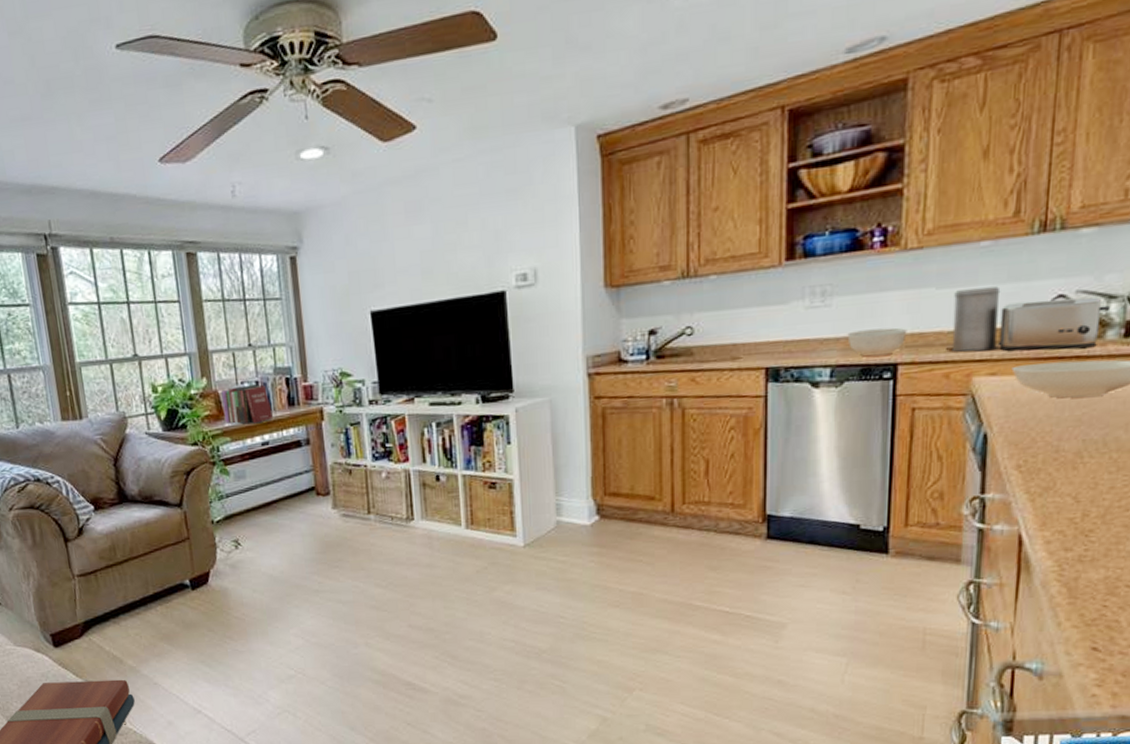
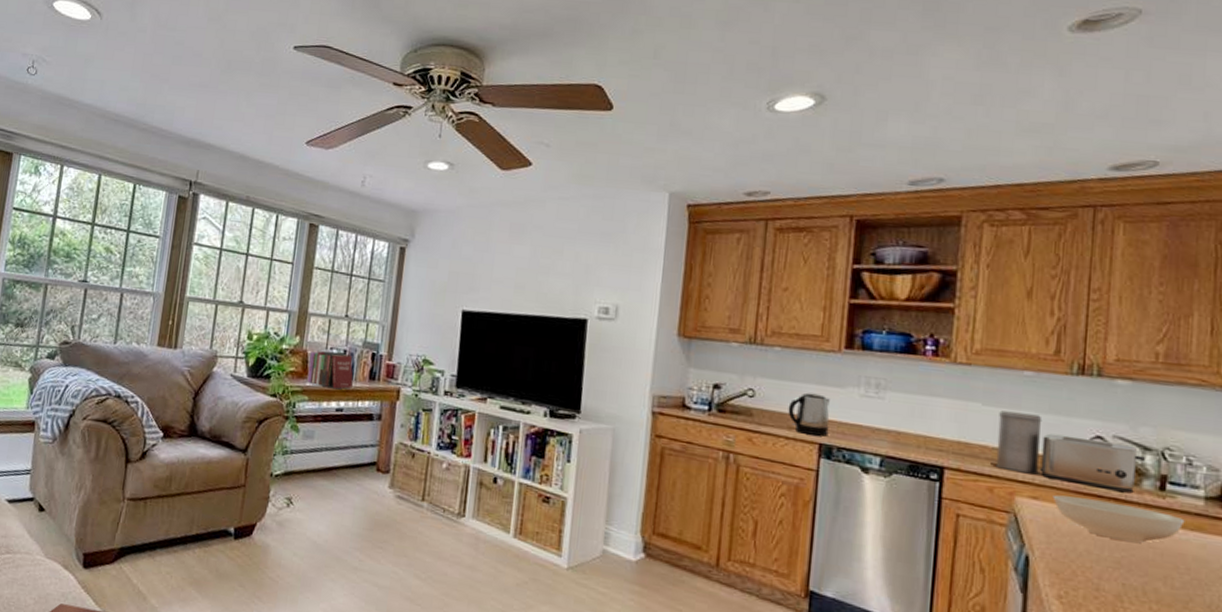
kettle: none [730,316,775,362] -> present [788,392,830,437]
bowl: present [847,328,907,358] -> none [897,427,954,458]

